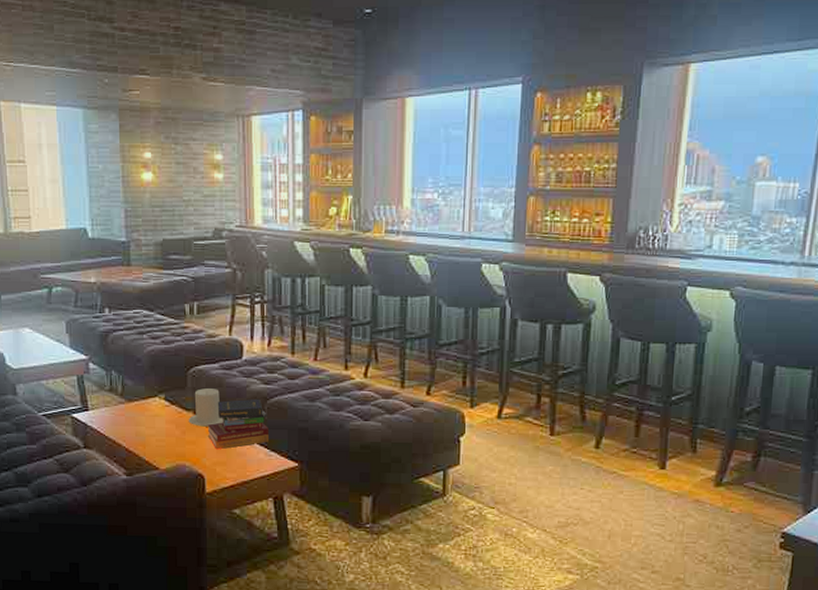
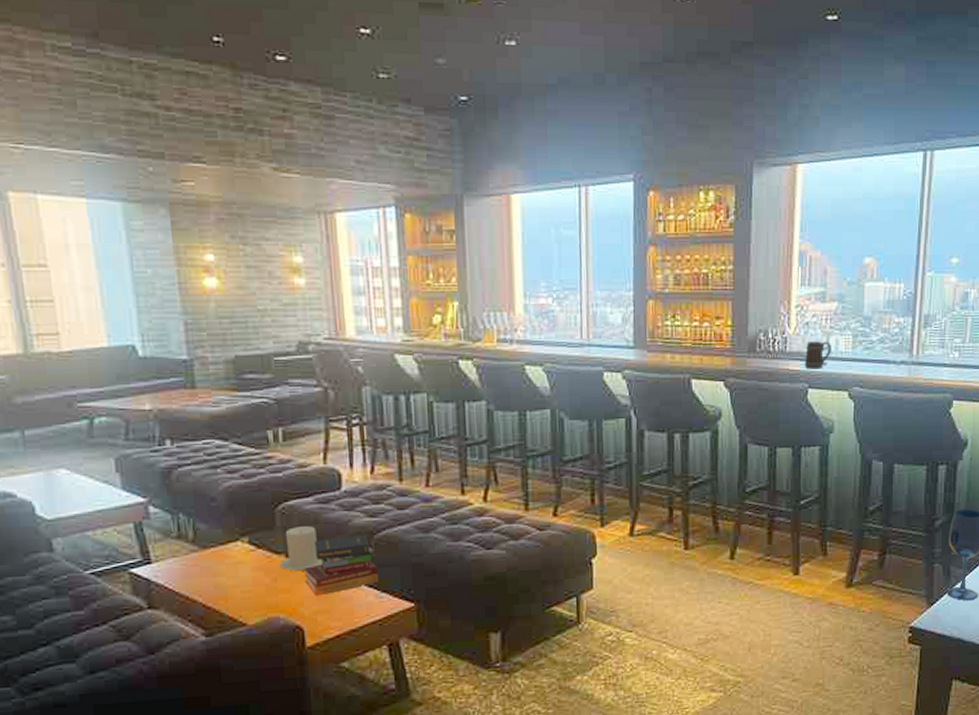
beer mug: none [684,240,715,267] -> present [804,341,831,369]

